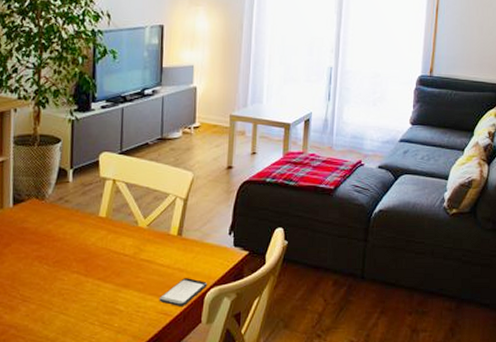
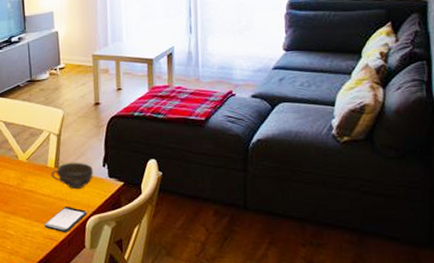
cup: none [172,229,218,259] -> present [50,162,93,190]

